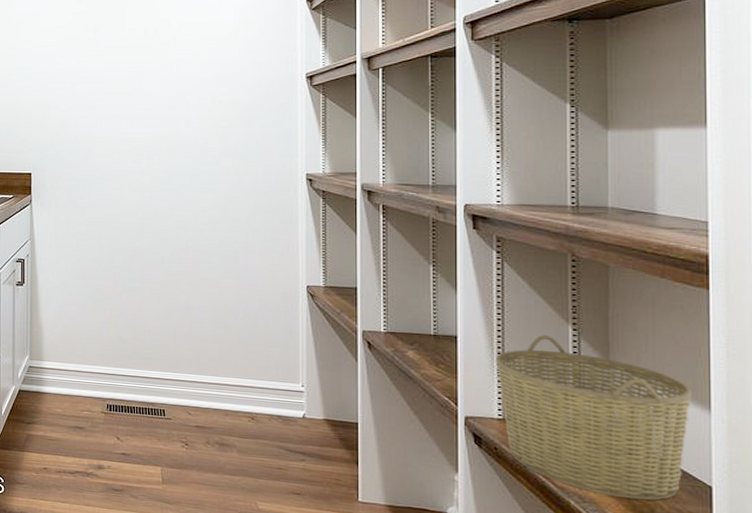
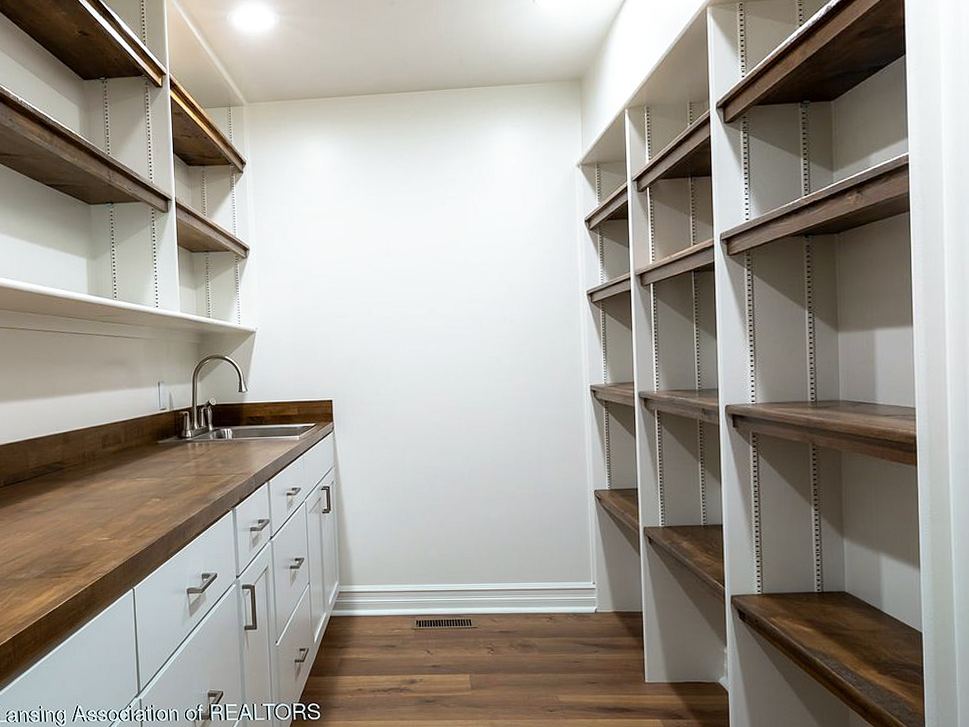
basket: present [496,334,693,501] -> none [755,516,906,651]

